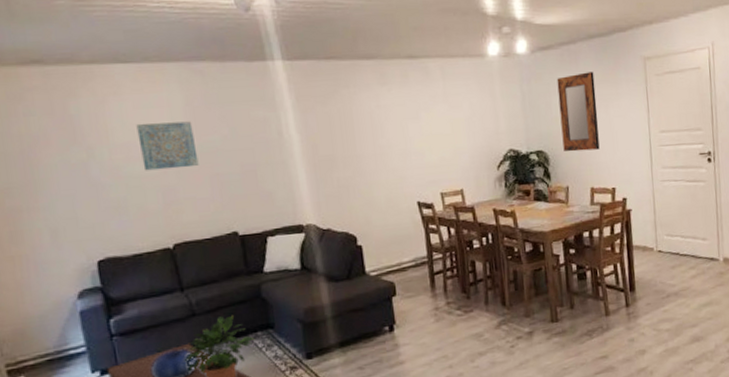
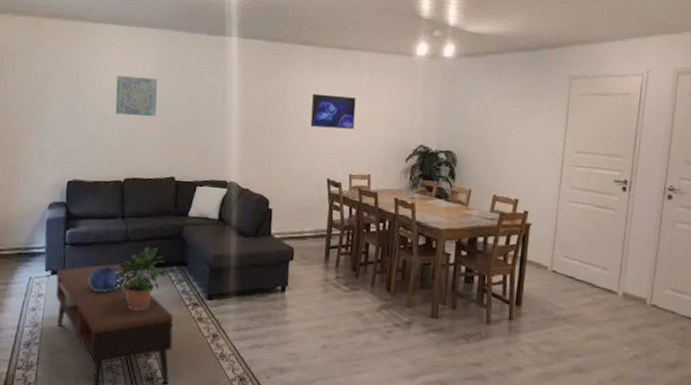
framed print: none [382,110,436,148] -> present [310,93,356,130]
home mirror: present [557,72,600,152] -> none [472,82,516,159]

